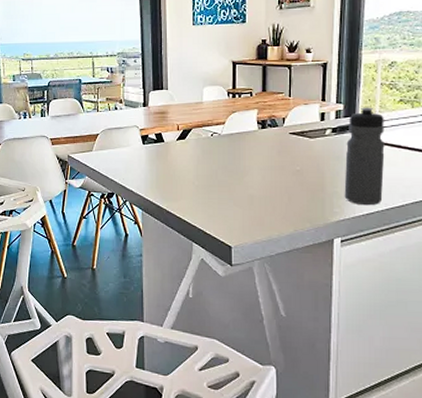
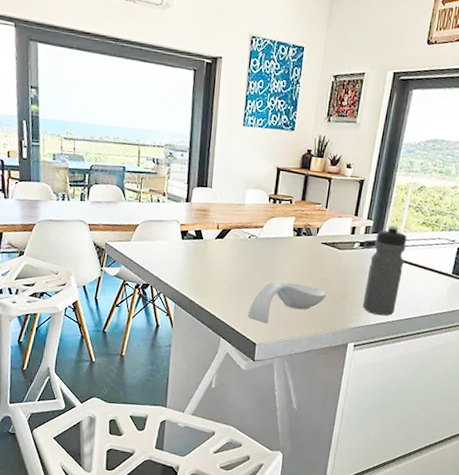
spoon rest: none [219,178,302,224] -> present [248,281,327,324]

